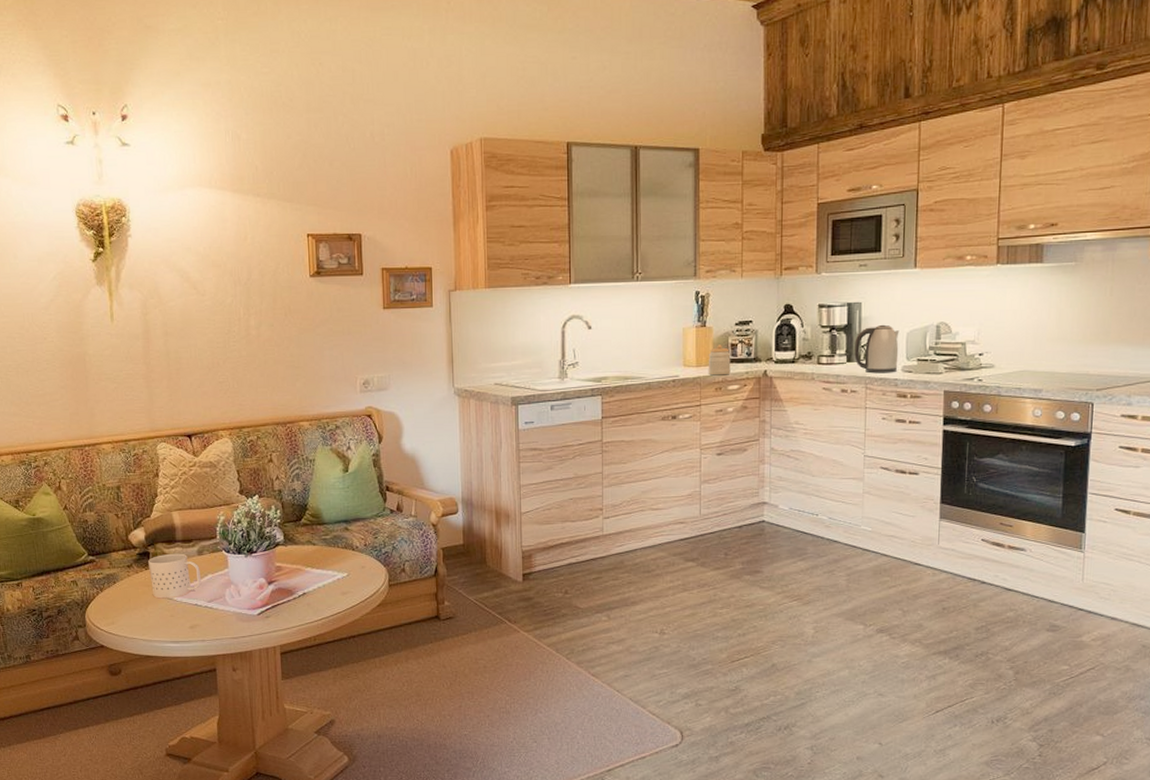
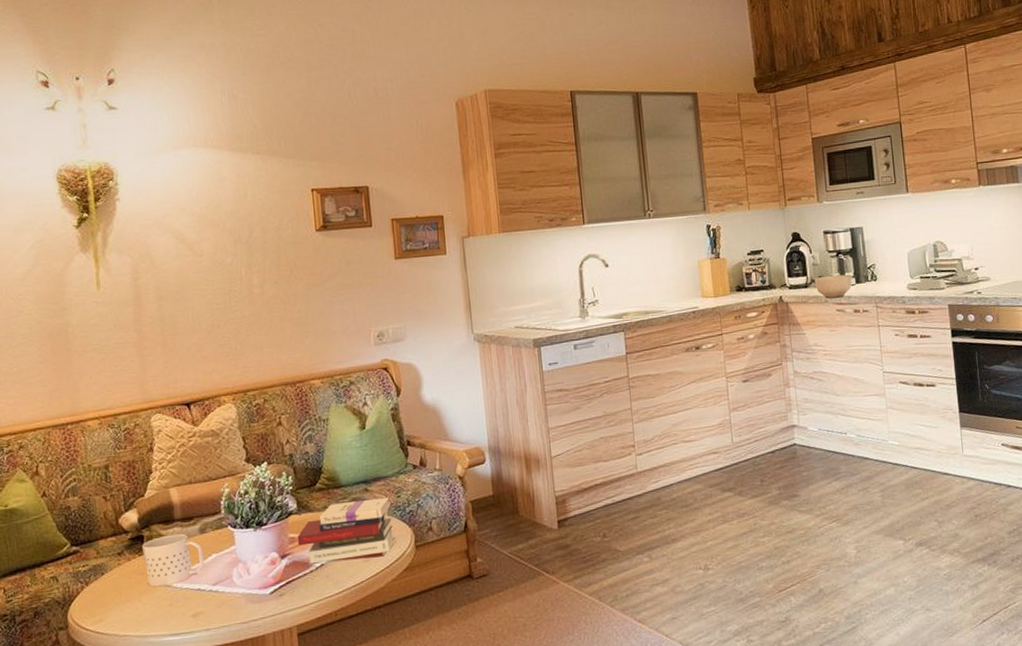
books: none [283,537,372,592] -> present [297,497,396,564]
jar: present [708,345,731,376] -> none [724,274,748,305]
bowl: none [802,351,844,376] -> present [814,274,853,298]
kettle: present [854,324,899,374] -> none [861,246,904,293]

